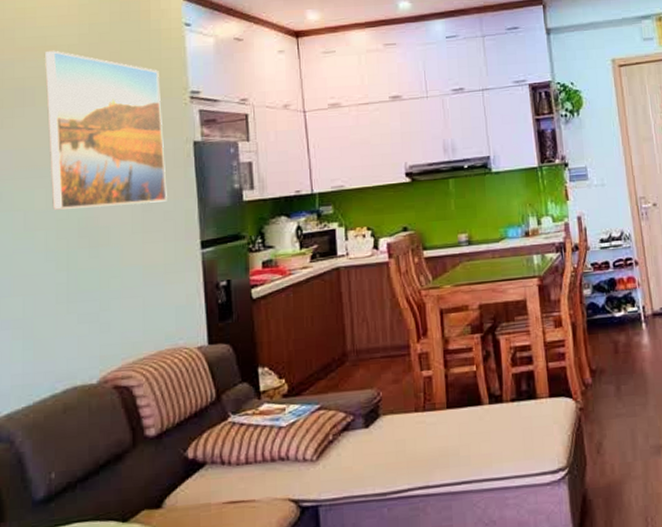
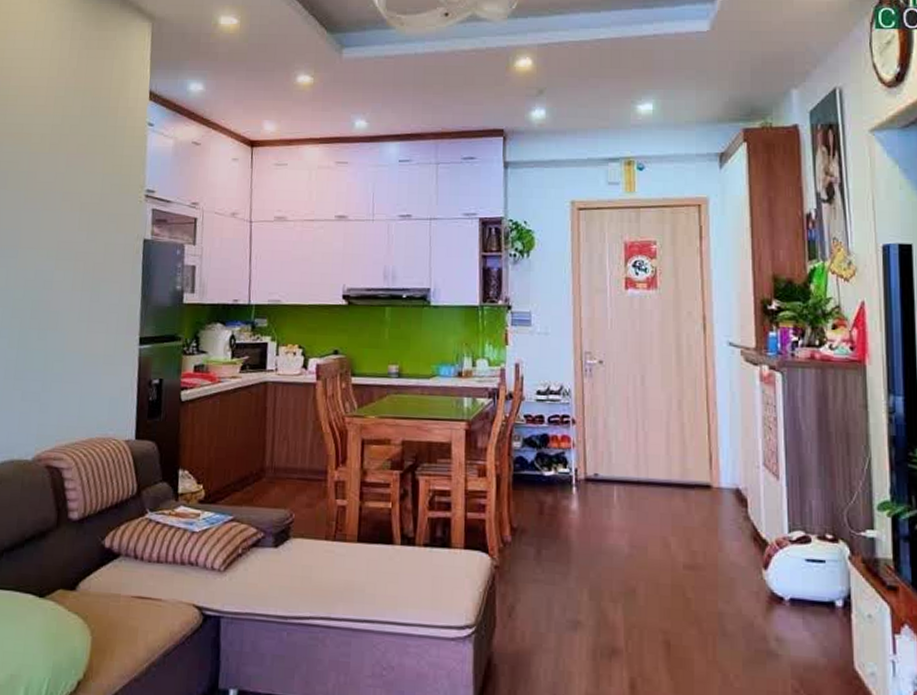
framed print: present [44,50,167,210] -> none [11,137,120,295]

